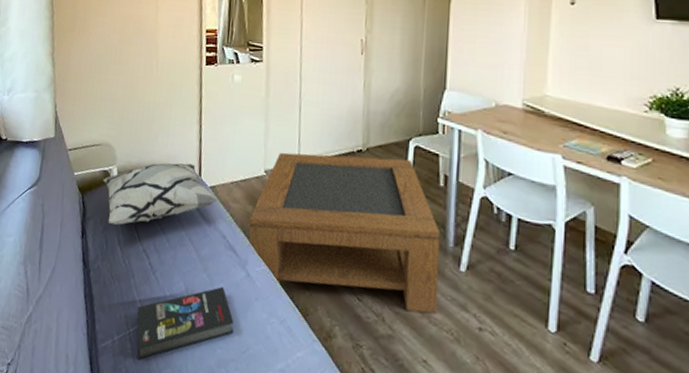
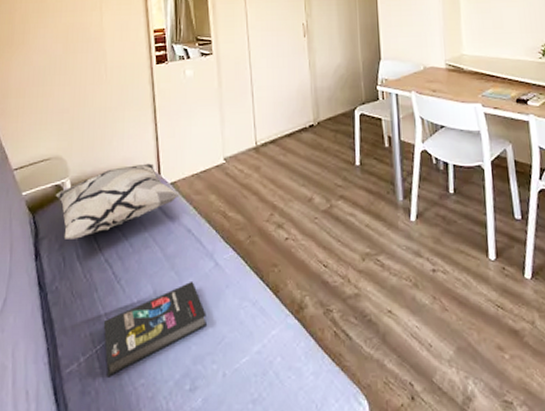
coffee table: present [248,152,441,314] -> none [213,127,395,268]

